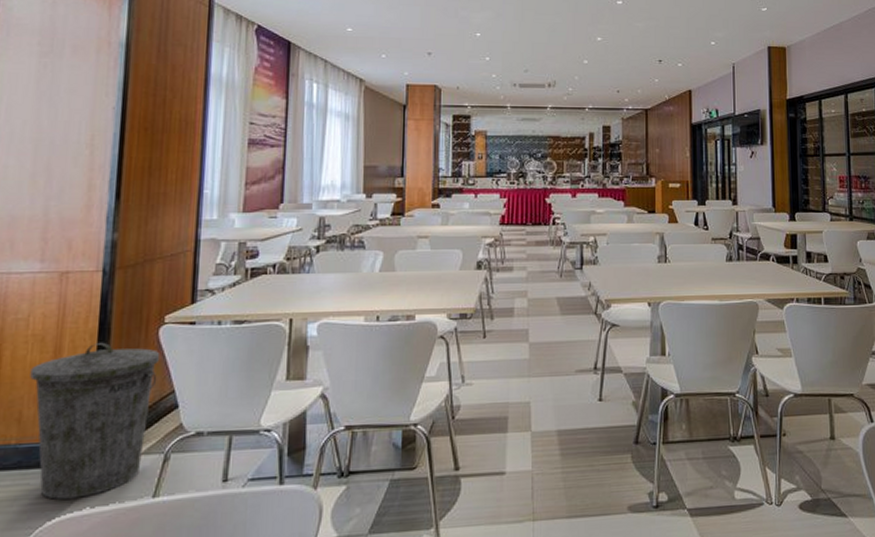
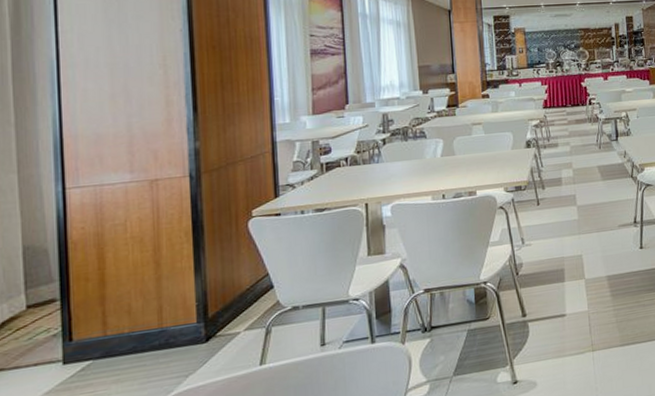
trash can: present [30,342,161,500] -> none [134,237,252,376]

